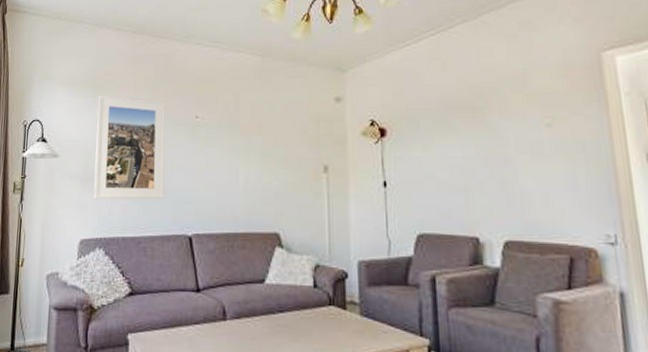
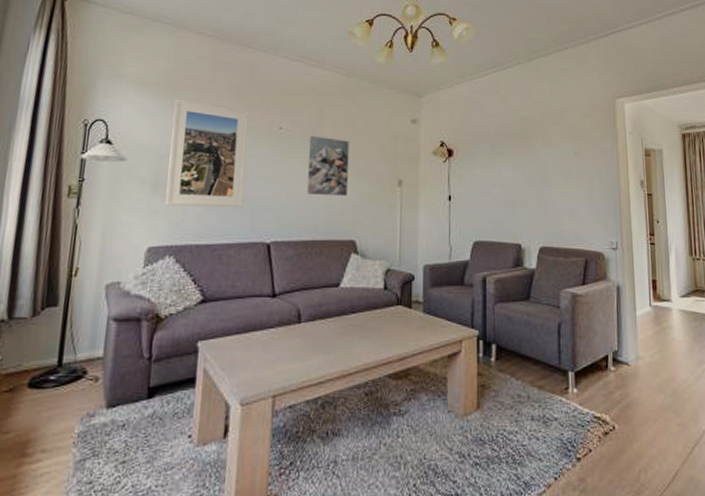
wall art: none [226,122,268,186] -> present [307,135,349,197]

